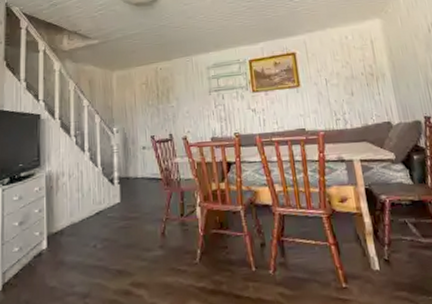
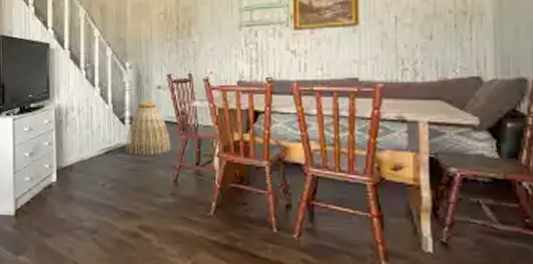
basket: none [115,160,157,213] -> present [125,100,171,156]

